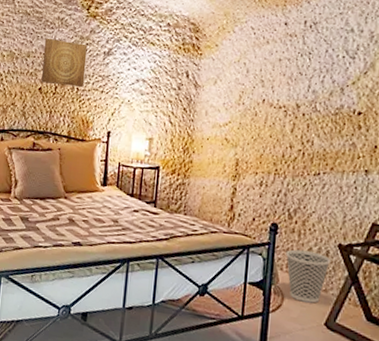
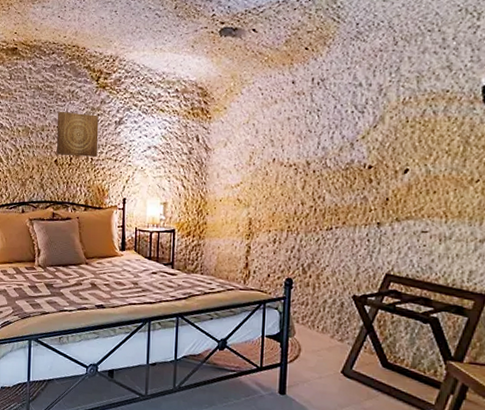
wastebasket: present [286,249,330,304] -> none [301,302,345,353]

